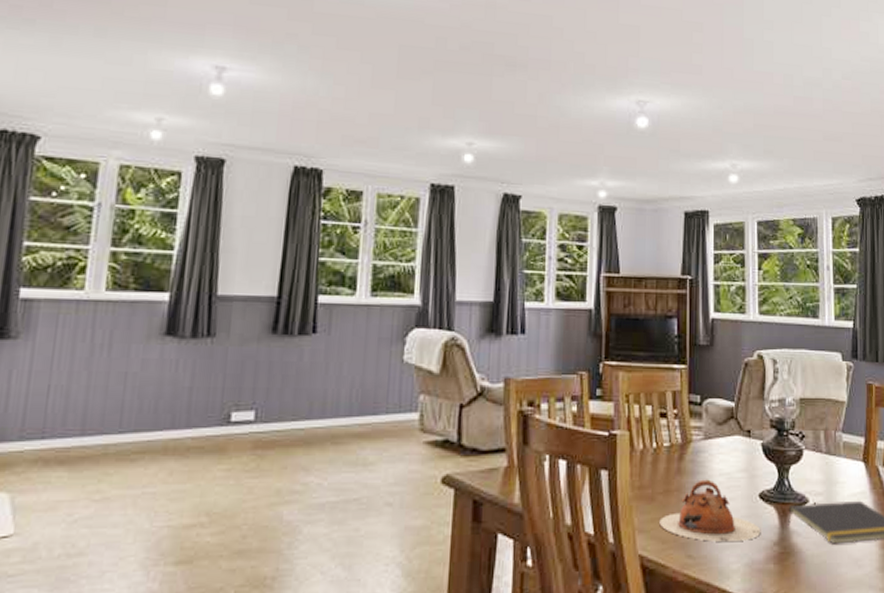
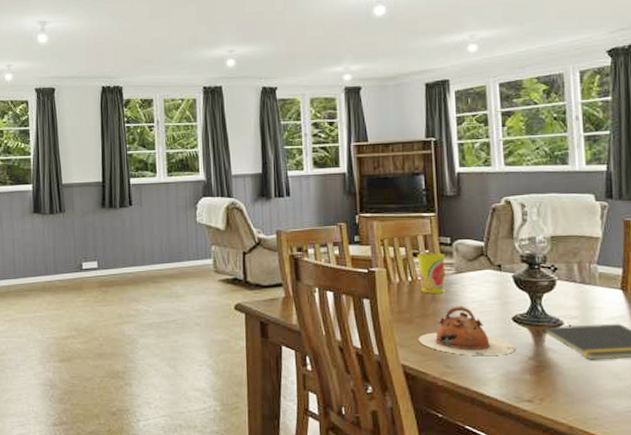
cup: none [664,413,694,464] -> present [417,253,445,294]

